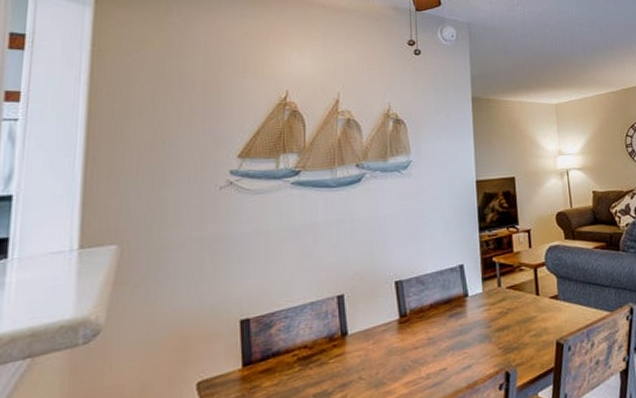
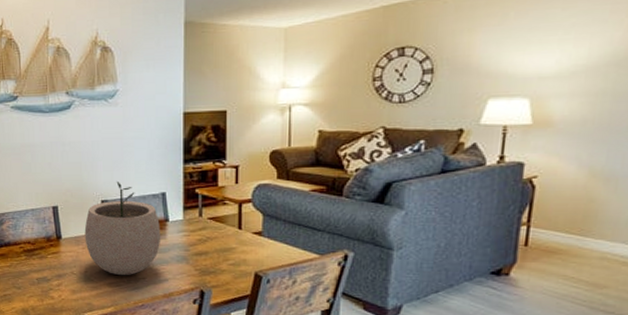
plant pot: none [375,258,462,371] -> present [84,182,161,276]

